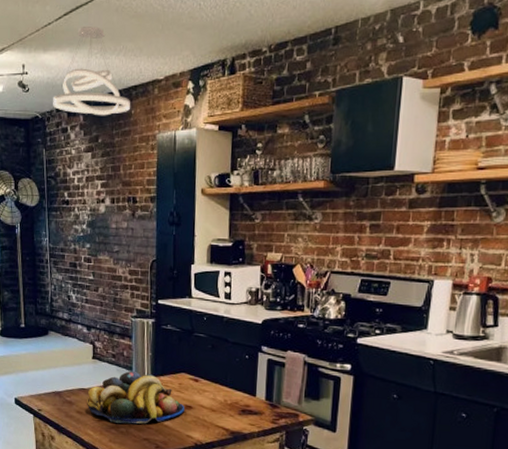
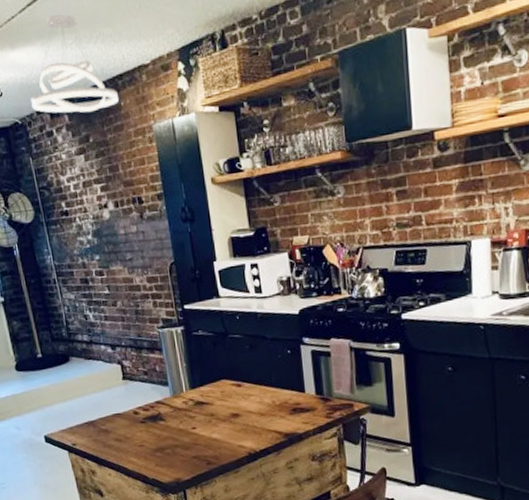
fruit bowl: present [86,370,184,424] -> none [123,385,232,445]

